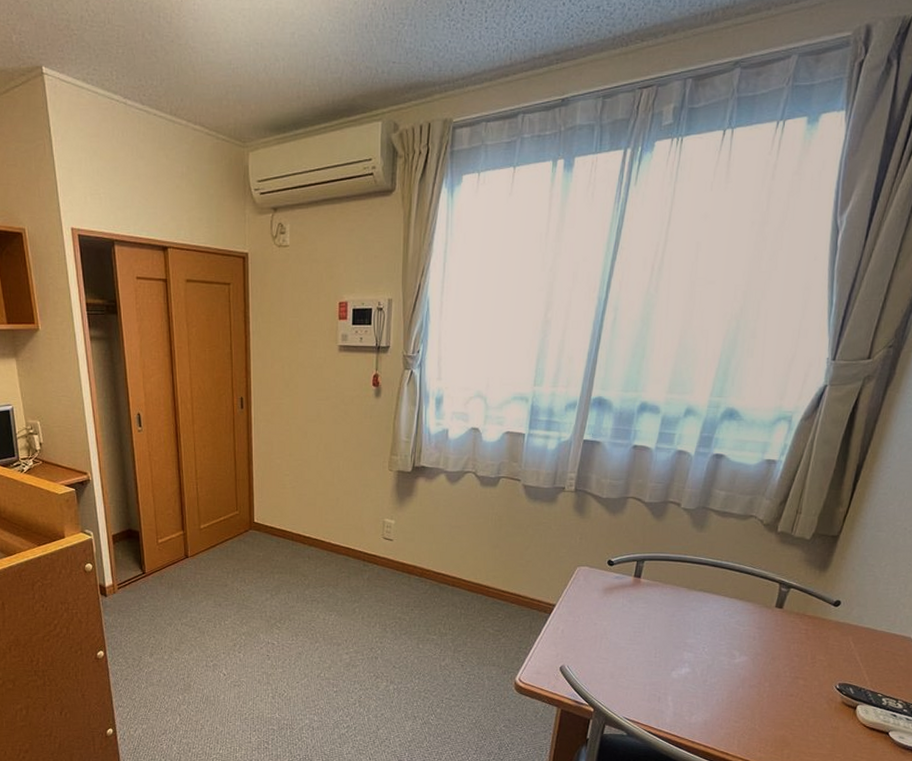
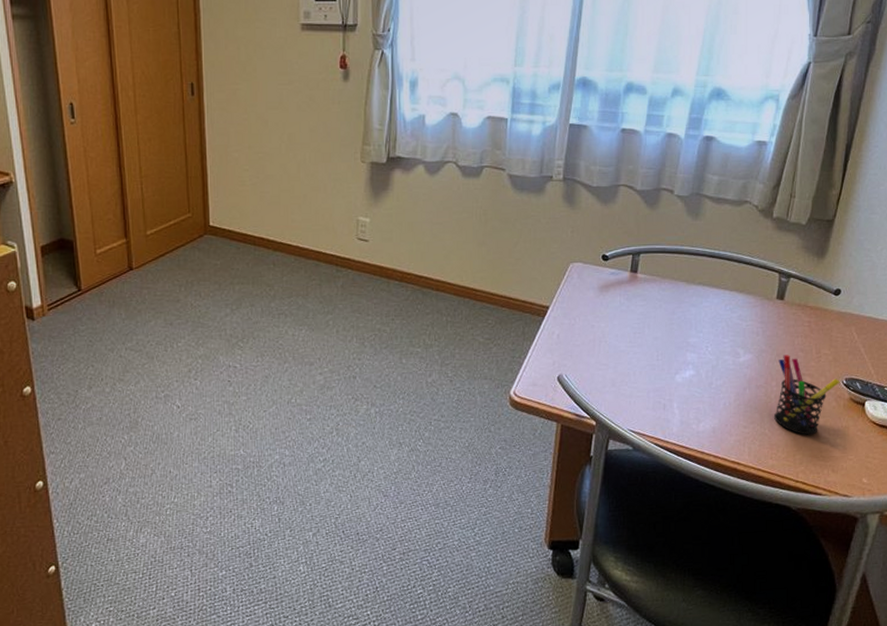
pen holder: none [764,659,833,733] -> present [773,355,840,435]

